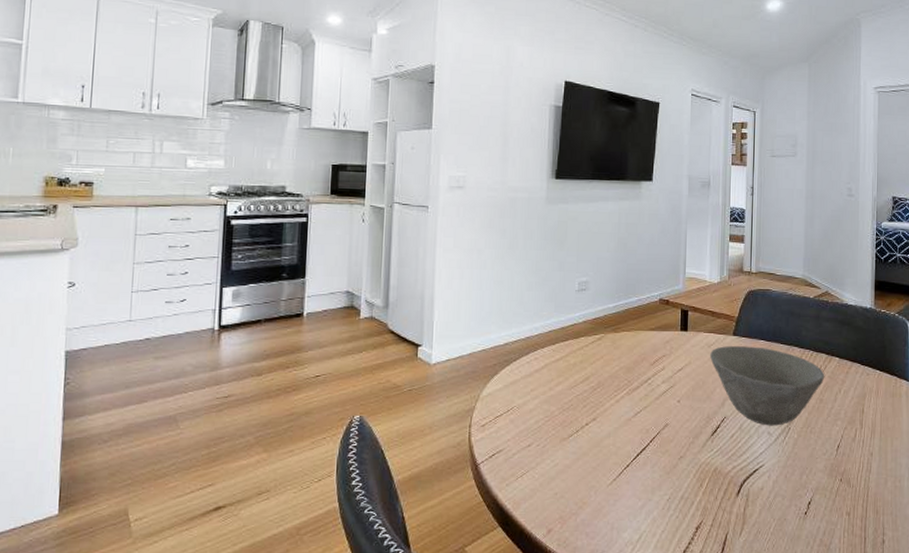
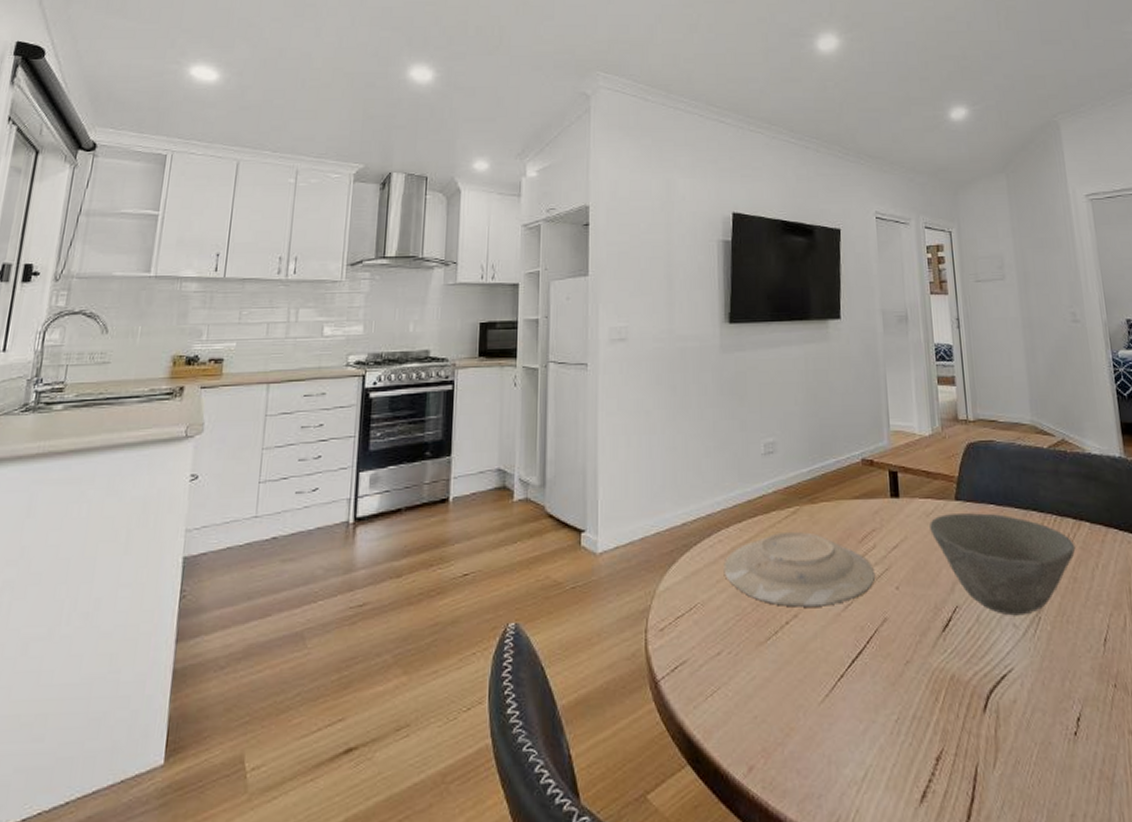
plate: none [537,353,661,413] -> present [723,531,875,607]

